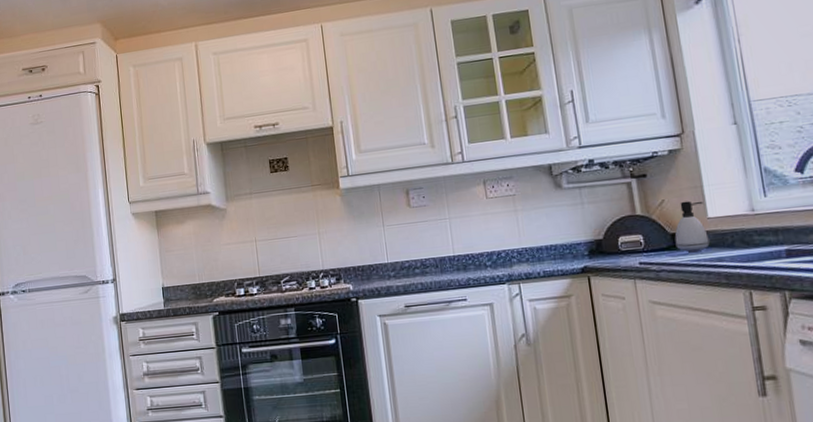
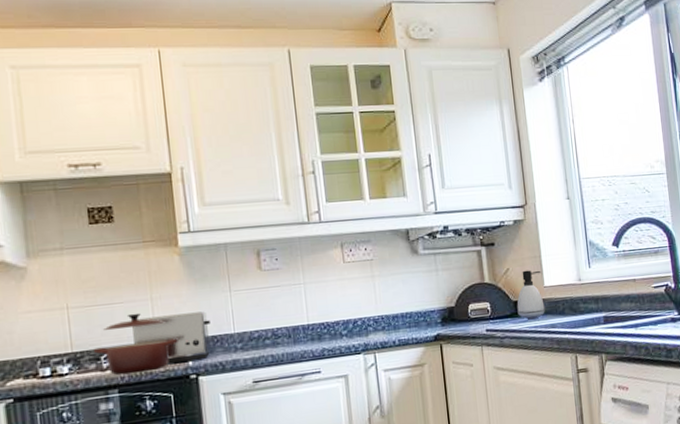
saucepan: none [276,245,341,297] -> present [94,312,178,376]
toaster: none [304,243,368,288] -> present [132,311,212,363]

